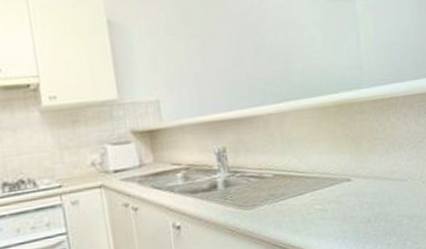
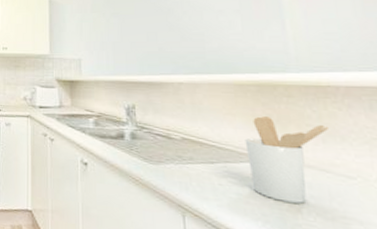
utensil holder: none [328,136,390,216] -> present [245,116,328,204]

